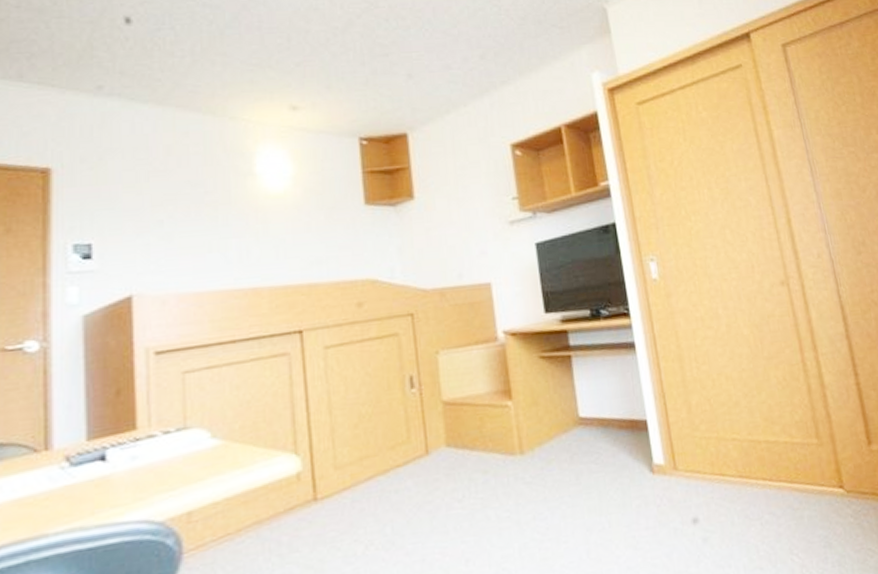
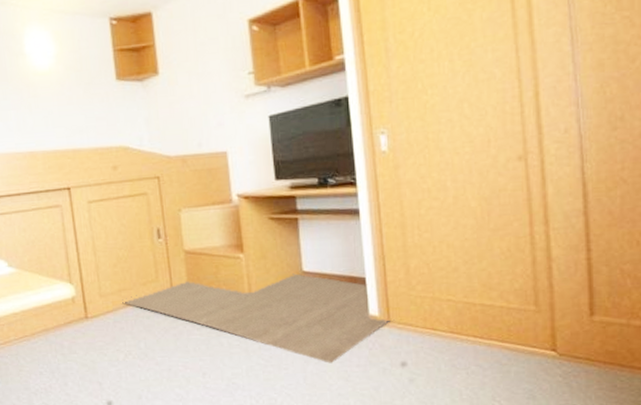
rug: none [364,420,677,529] -> present [122,273,391,363]

